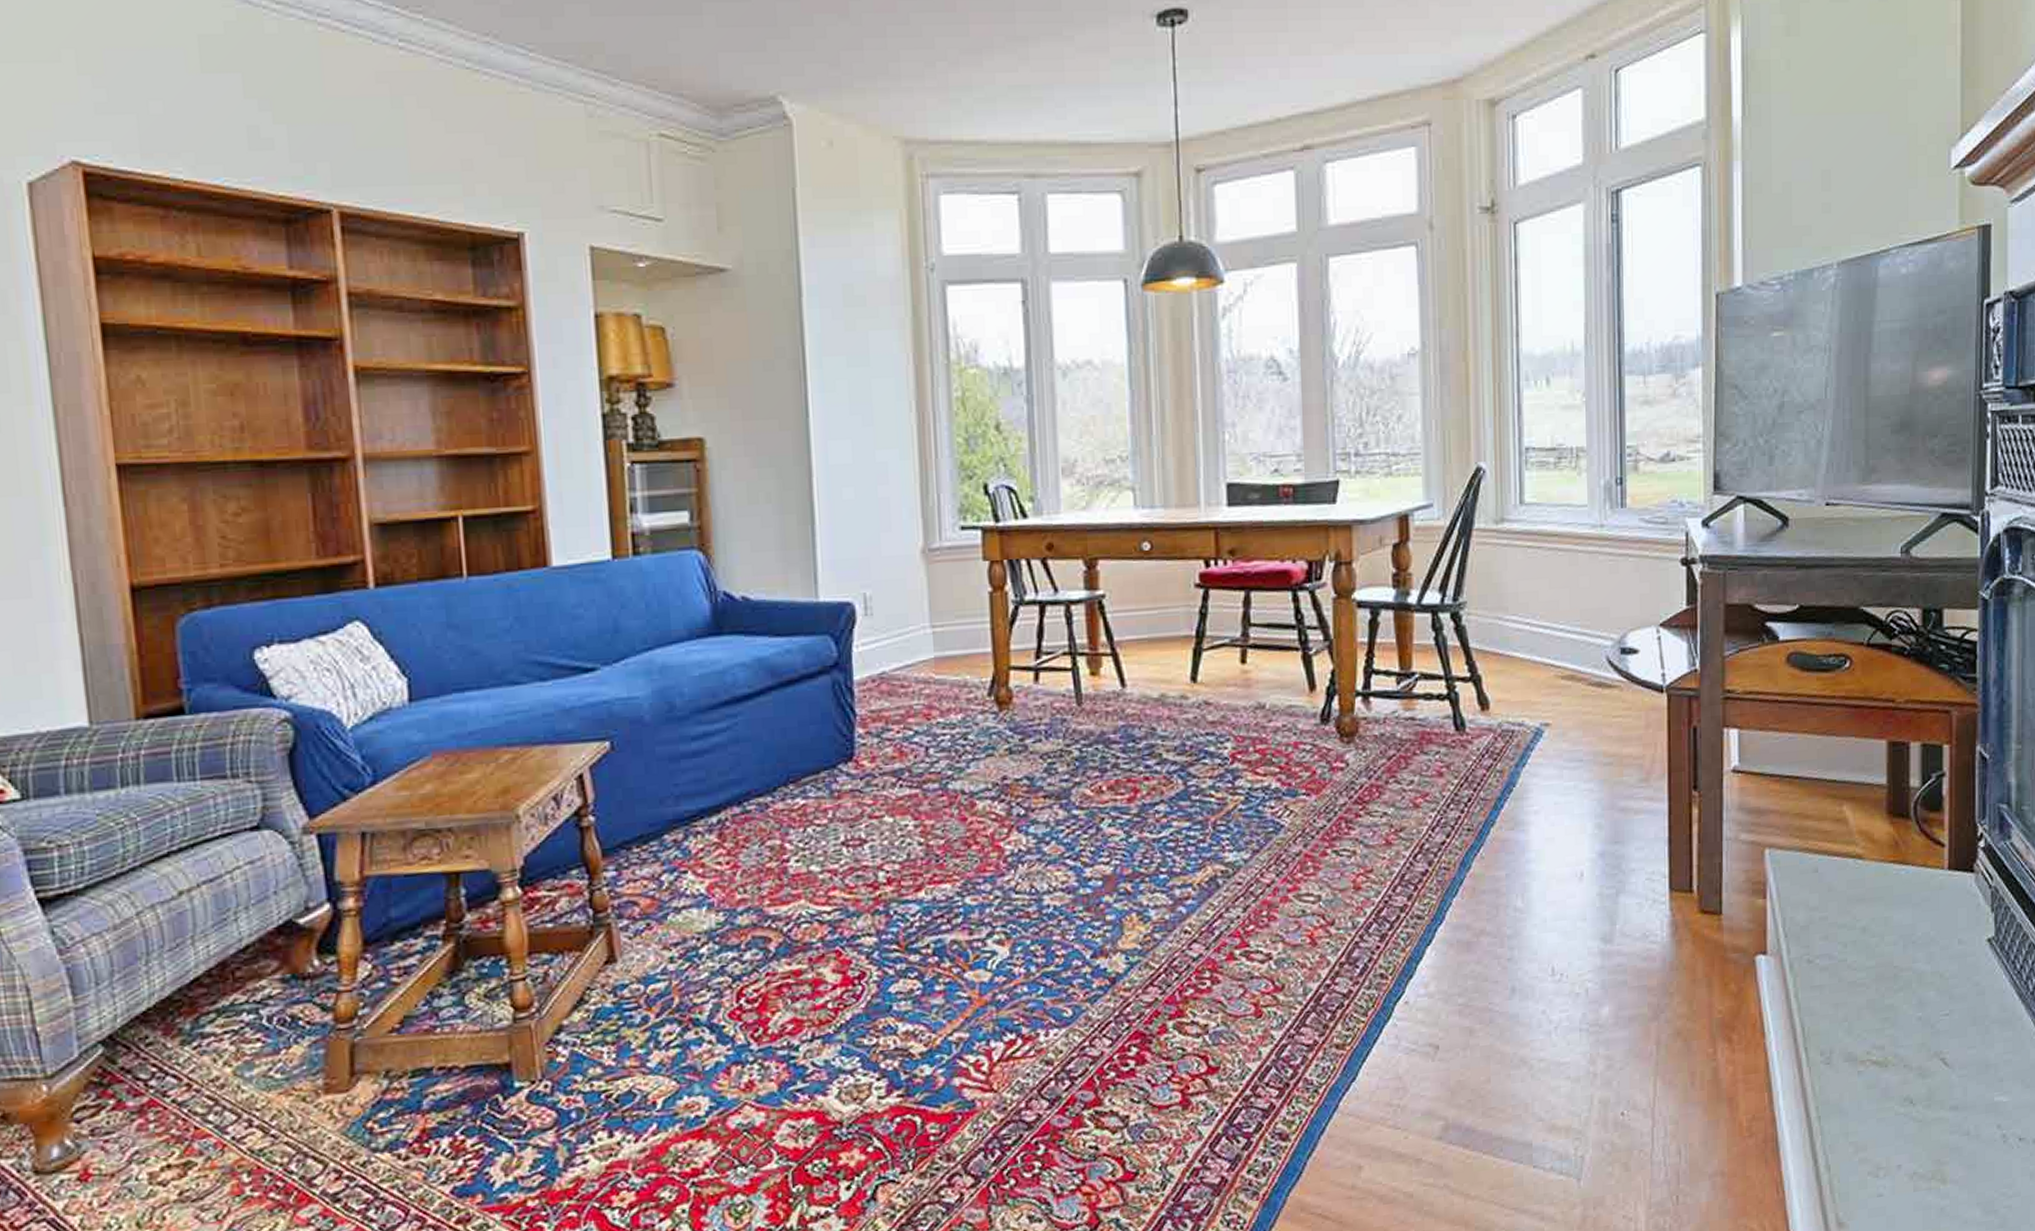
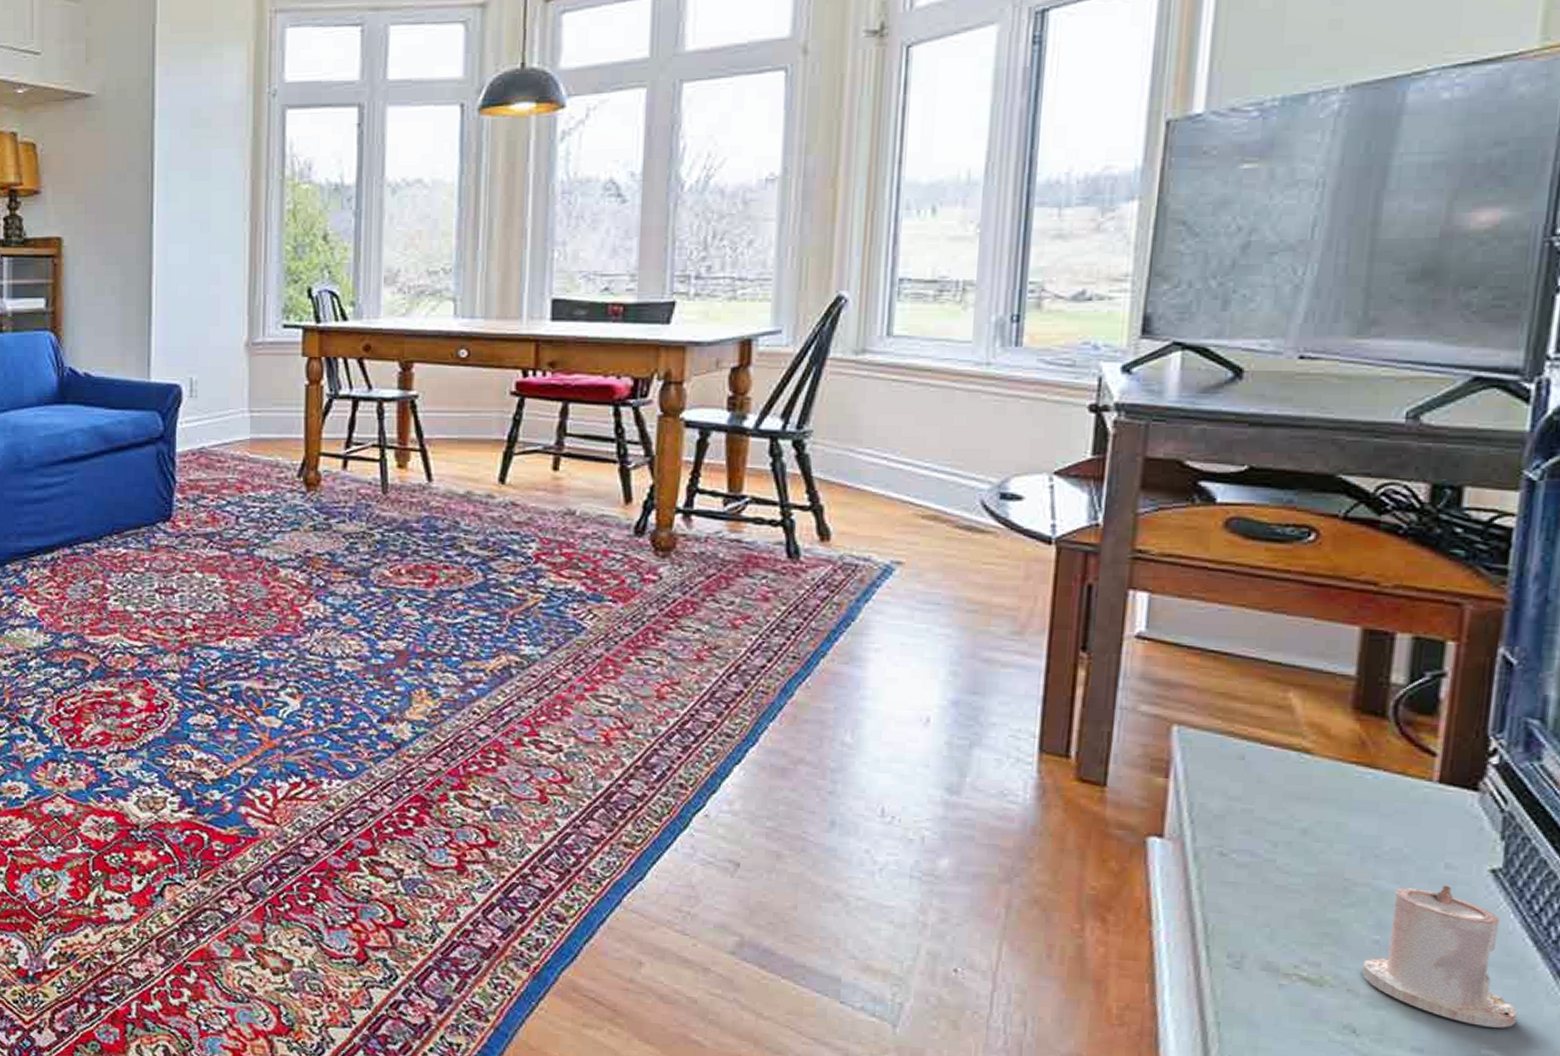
candle: none [1913,958,2014,1077] -> present [1362,885,1518,1028]

